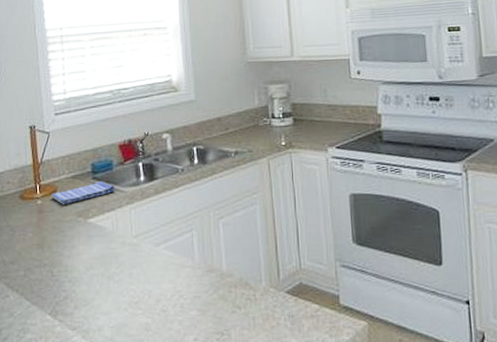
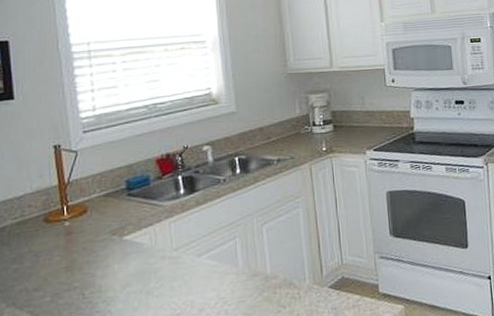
dish towel: present [51,181,115,205] -> none [81,197,153,225]

